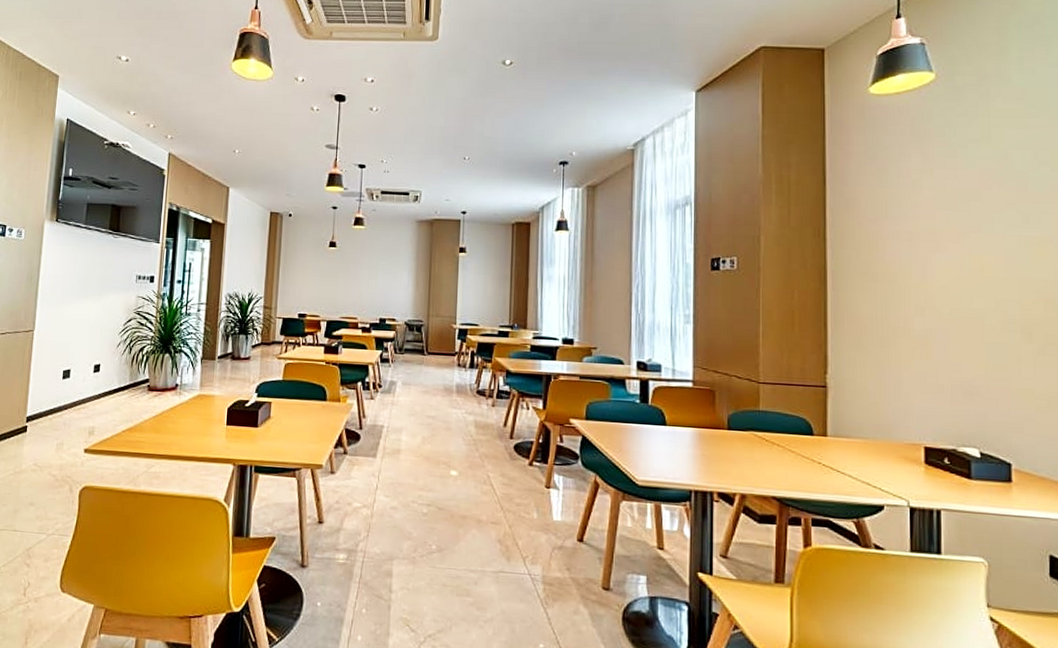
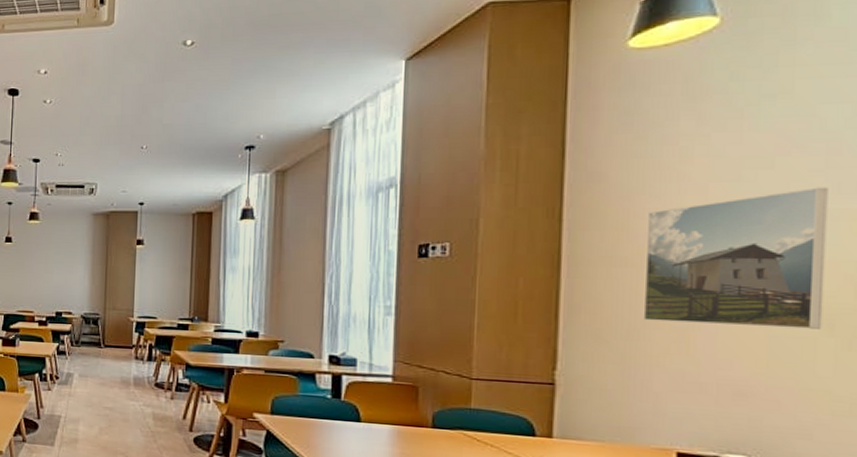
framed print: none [891,217,1024,337] -> present [643,187,828,329]

